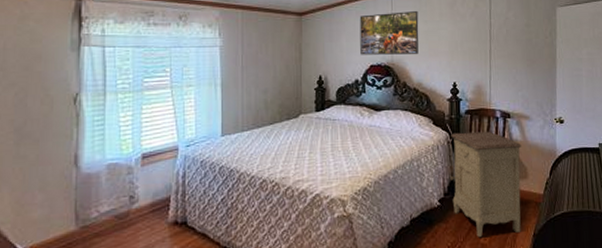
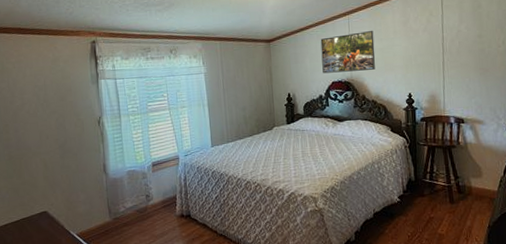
nightstand: present [450,131,522,237] -> none [408,135,476,228]

